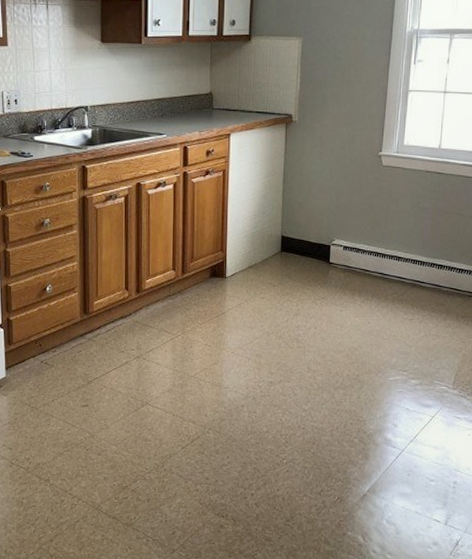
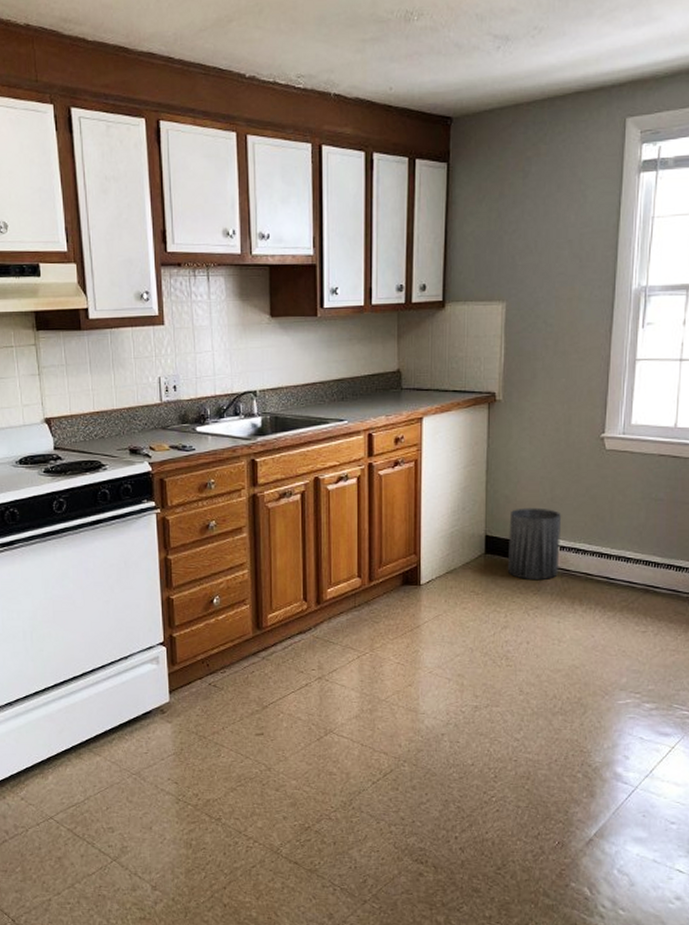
trash can: none [299,213,346,274] -> present [507,507,562,579]

